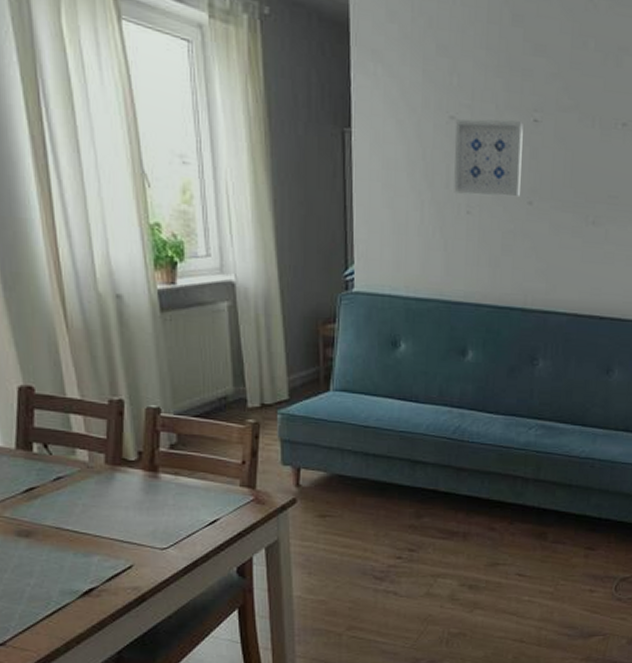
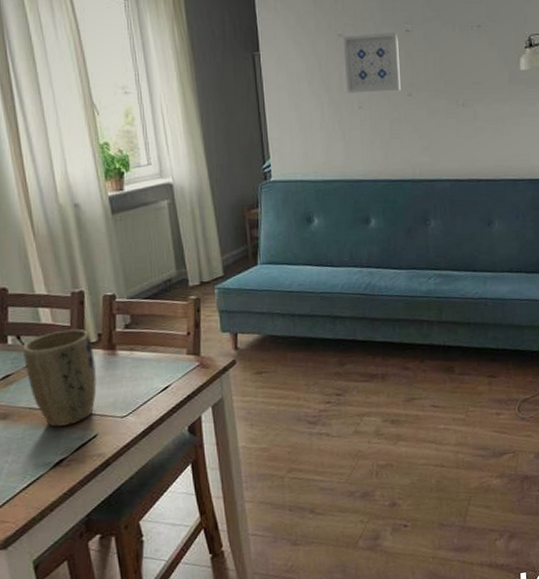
plant pot: none [50,442,134,552] -> present [23,329,97,427]

